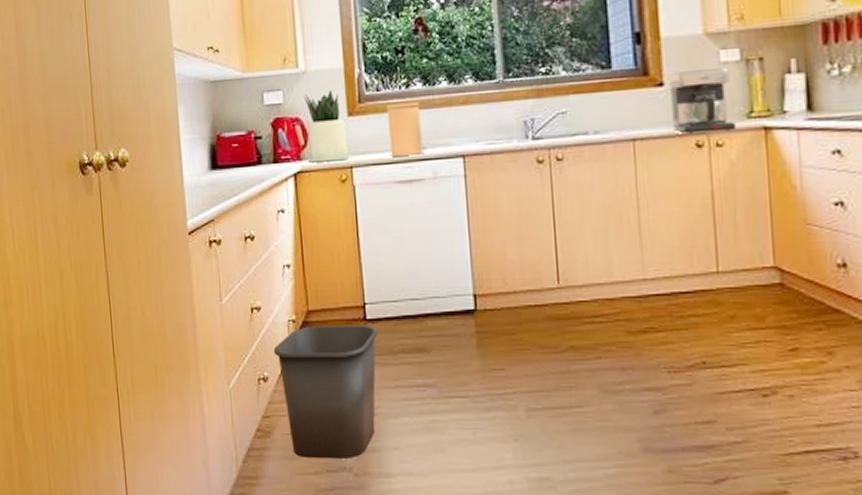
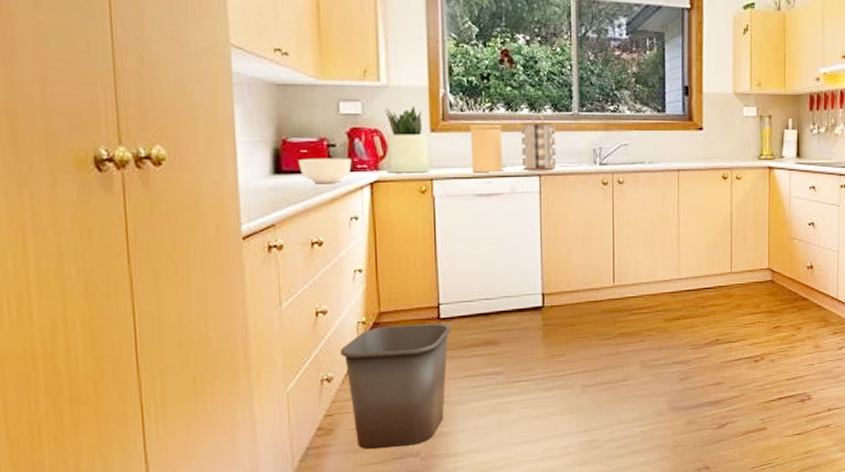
bowl: none [231,149,277,178] -> present [299,158,352,184]
spice rack: none [439,86,482,153] -> present [520,115,557,171]
coffee maker: present [670,68,737,134] -> none [707,120,751,168]

